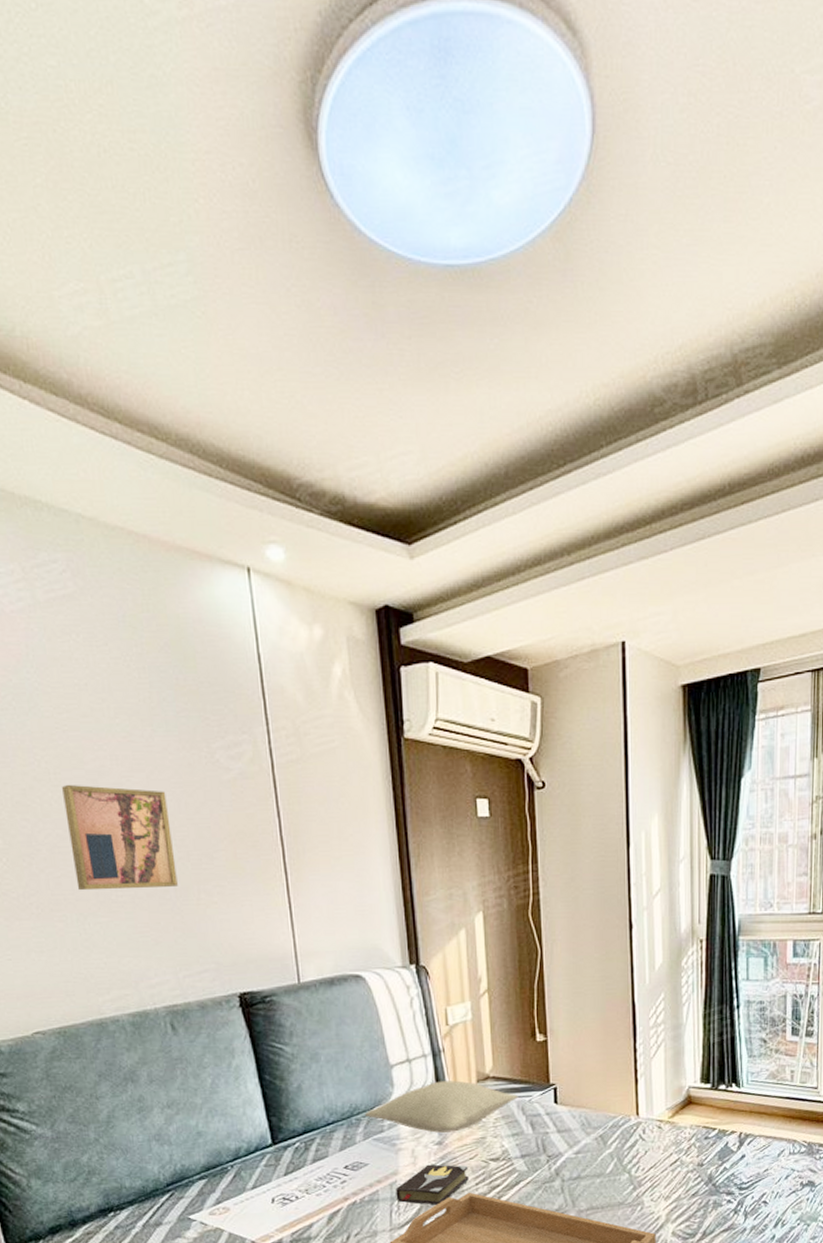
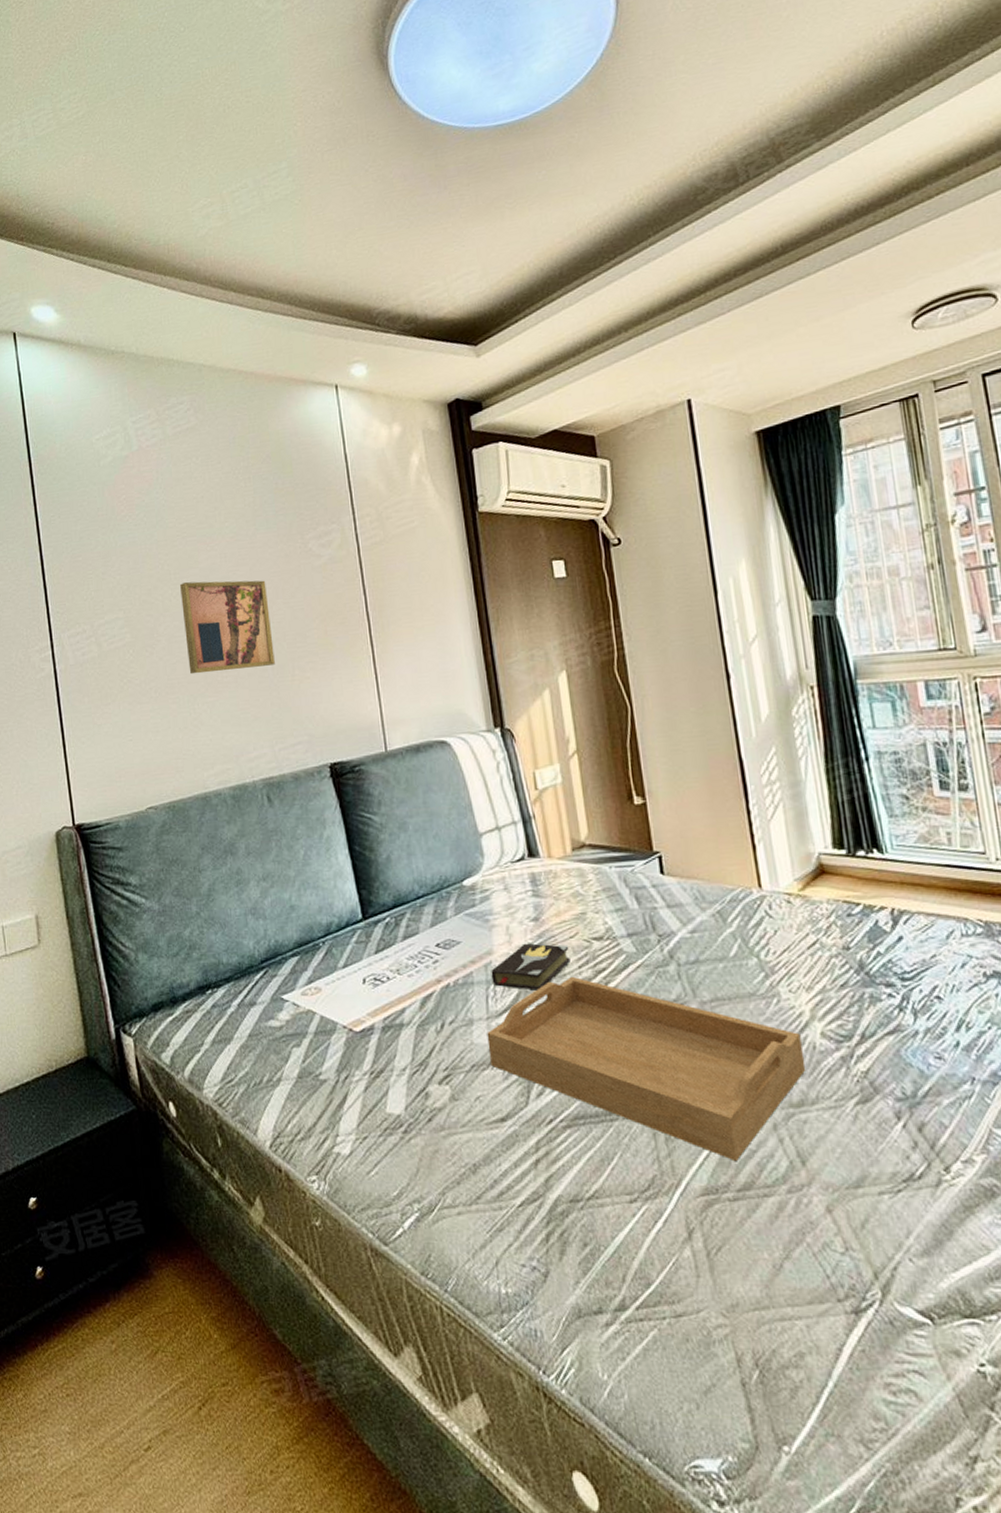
pillow: present [365,1080,518,1133] -> none [455,849,619,908]

